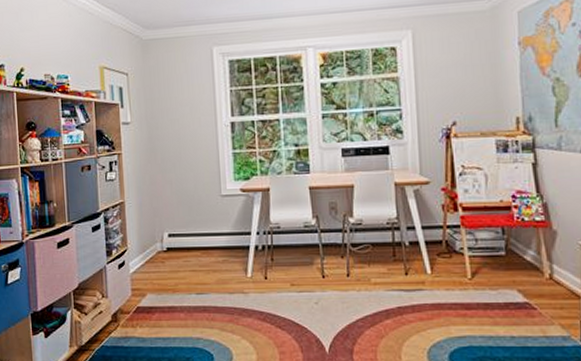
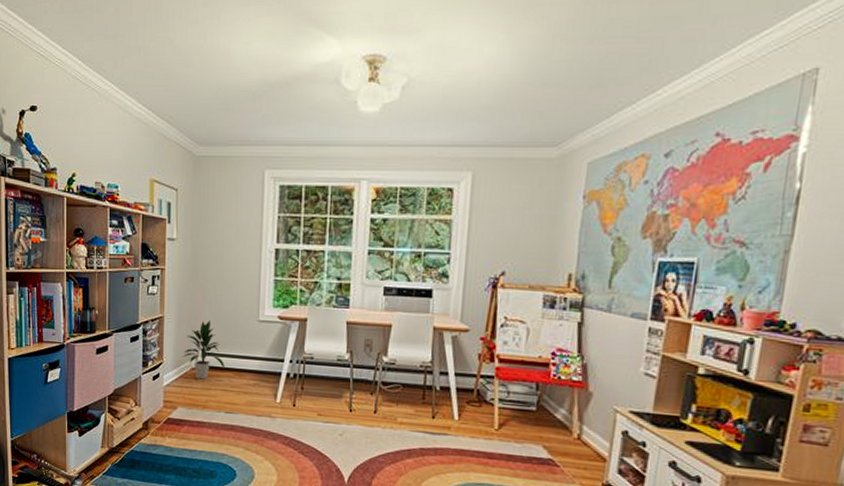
indoor plant: none [147,201,192,263] -> present [182,321,226,380]

